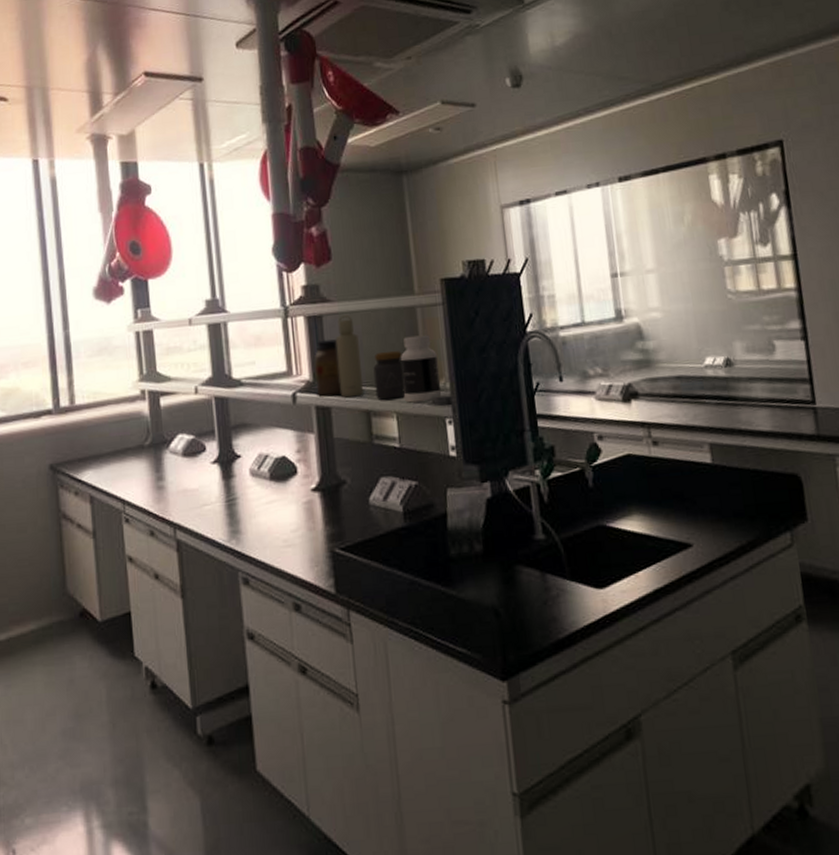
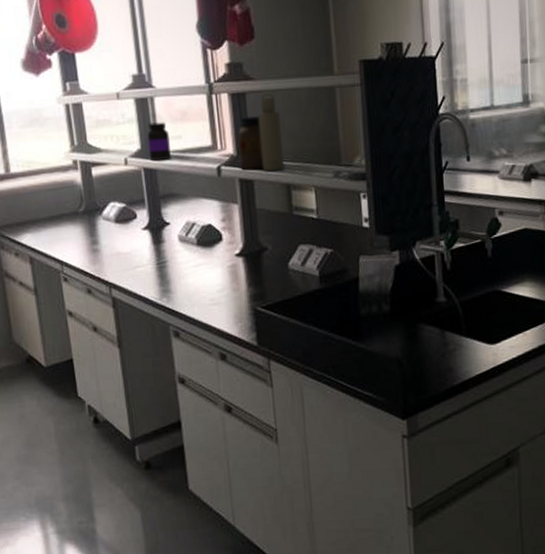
jar: none [219,347,244,389] -> present [147,122,171,161]
jar: present [373,351,405,400] -> none [293,129,323,175]
medicine bottle: present [400,334,441,403] -> none [319,114,356,178]

